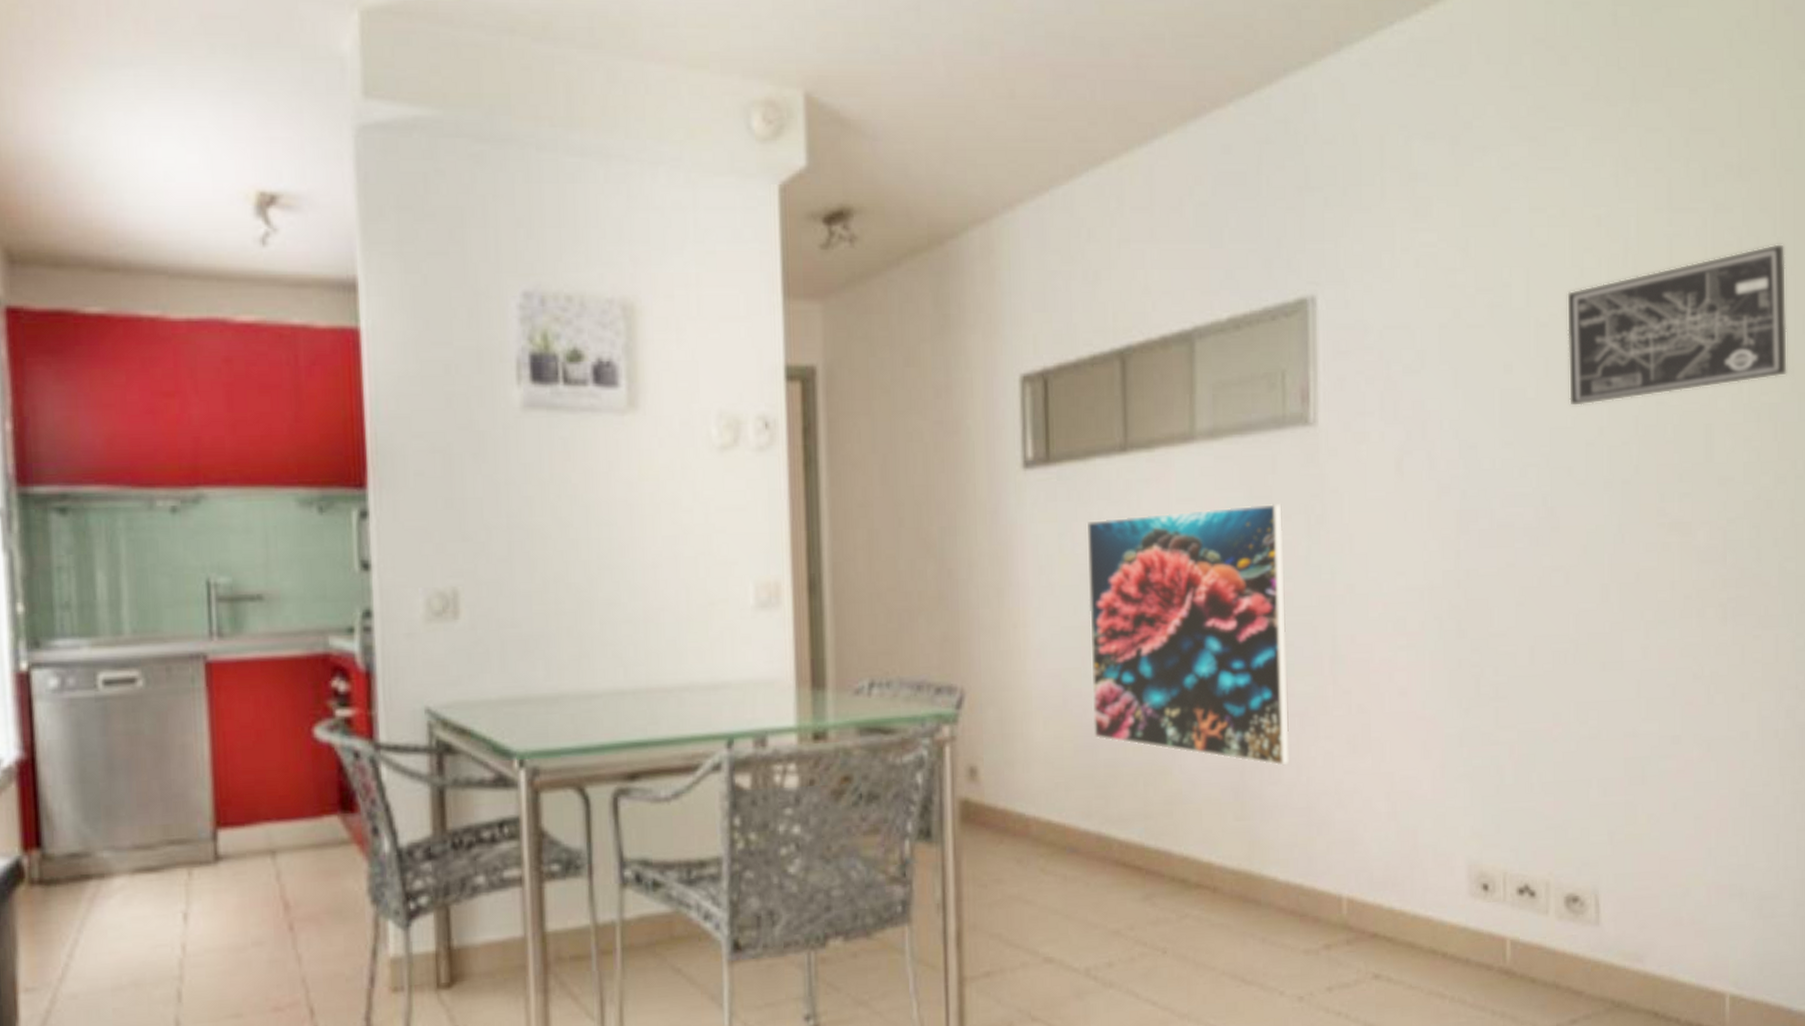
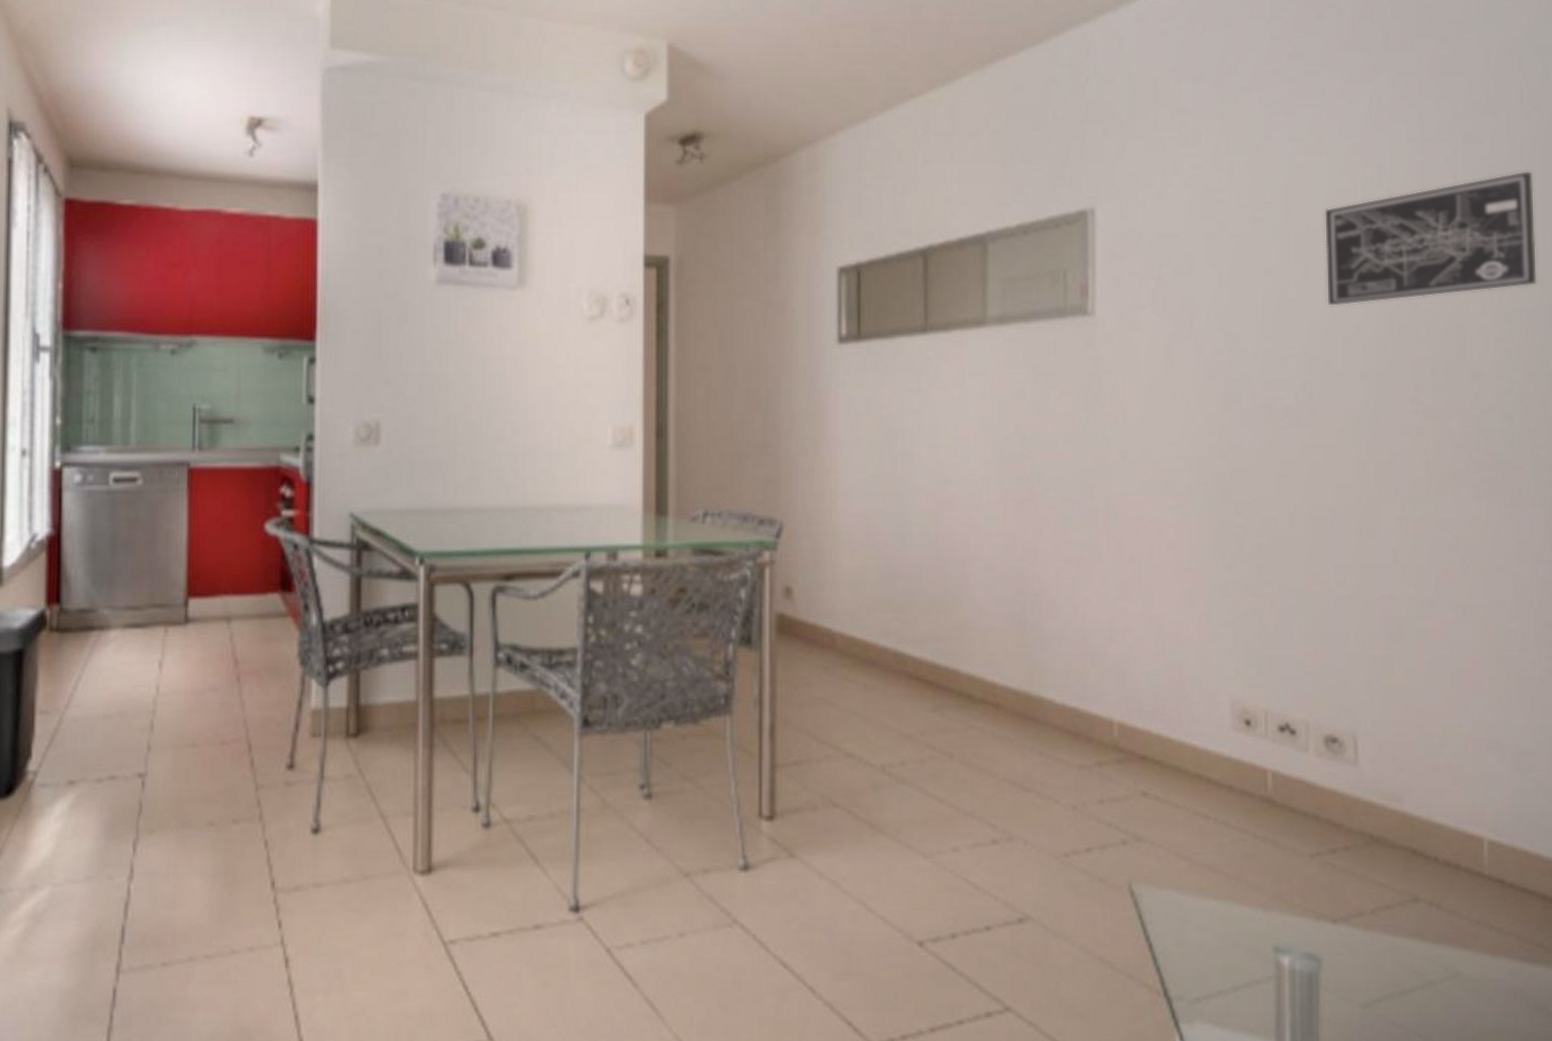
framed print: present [1086,503,1290,766] -> none [891,379,1067,603]

